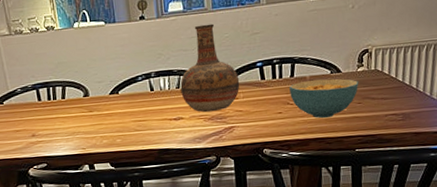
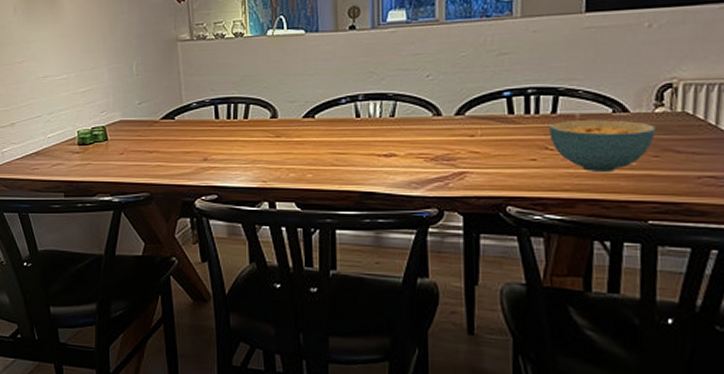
vase: present [180,23,240,113] -> none [396,38,478,151]

